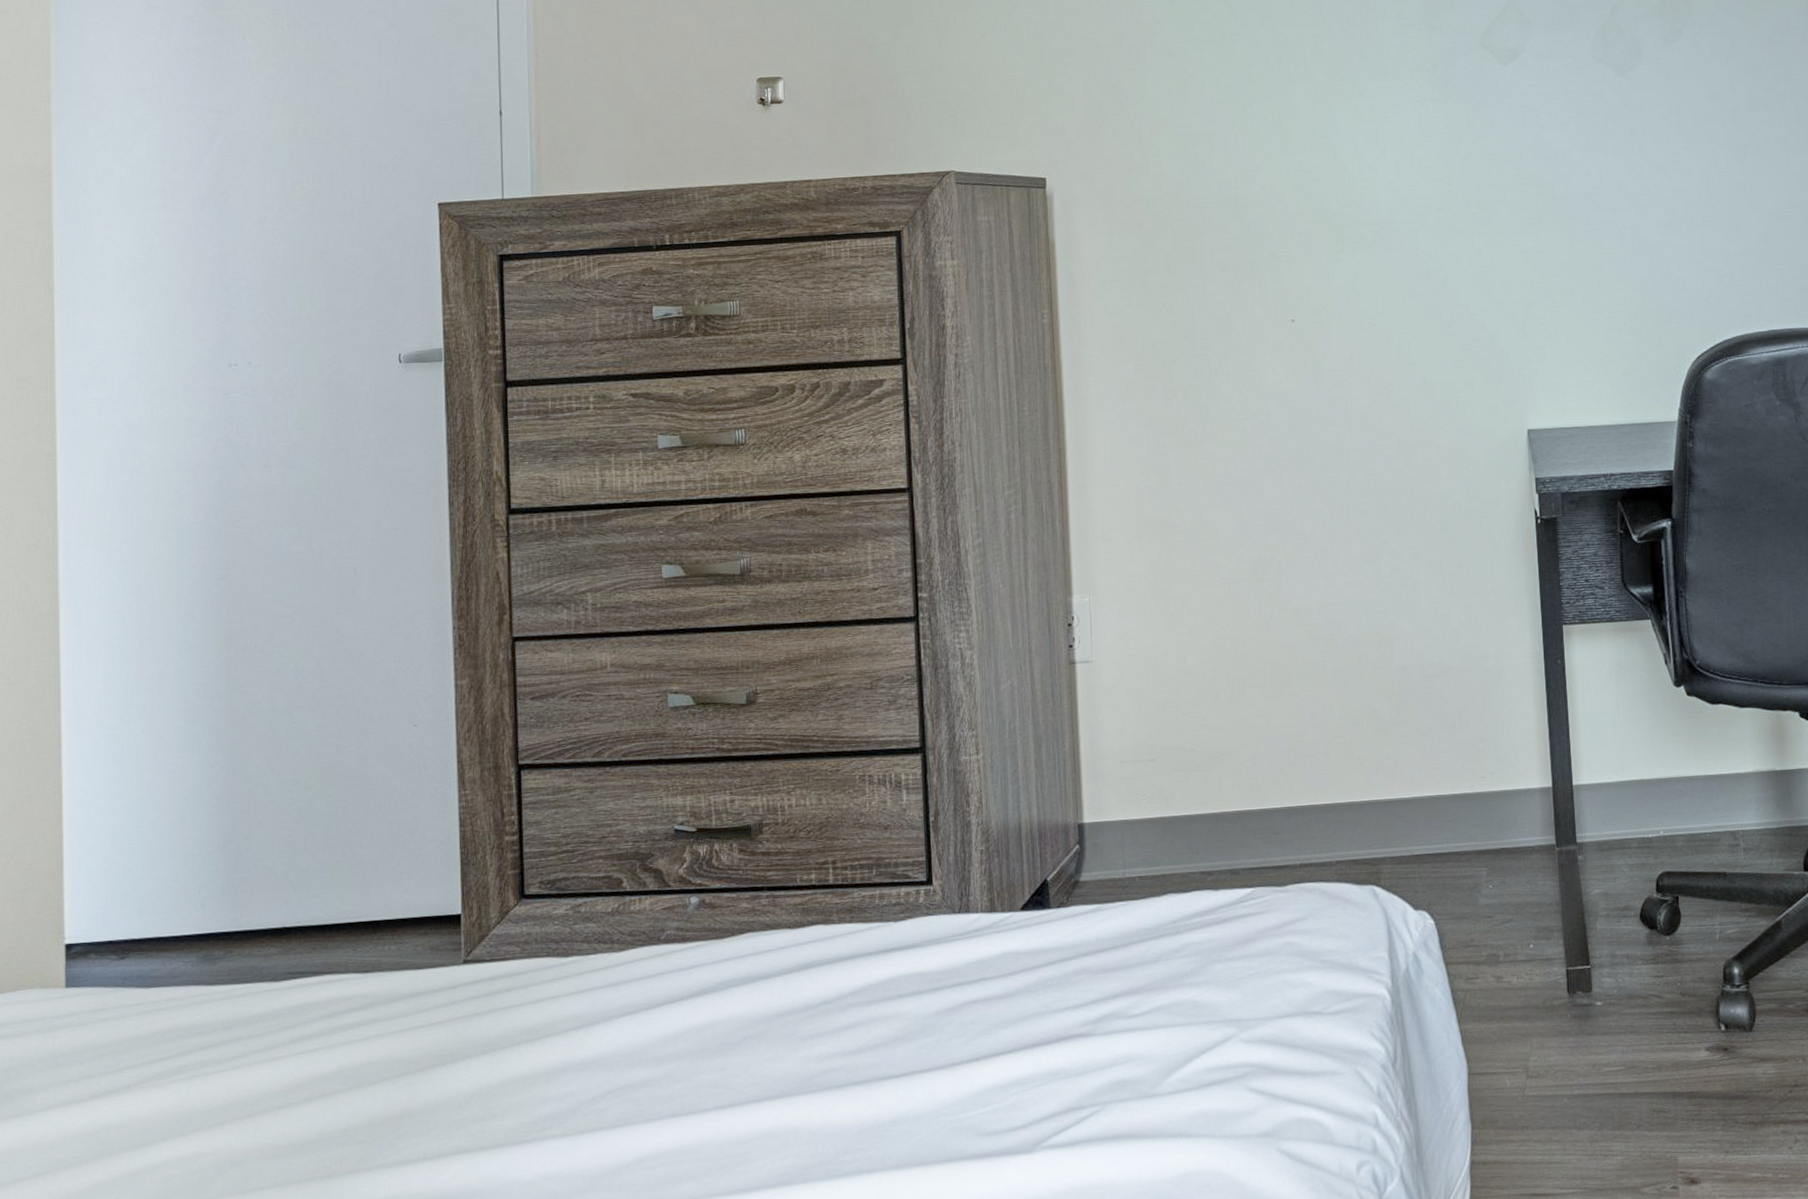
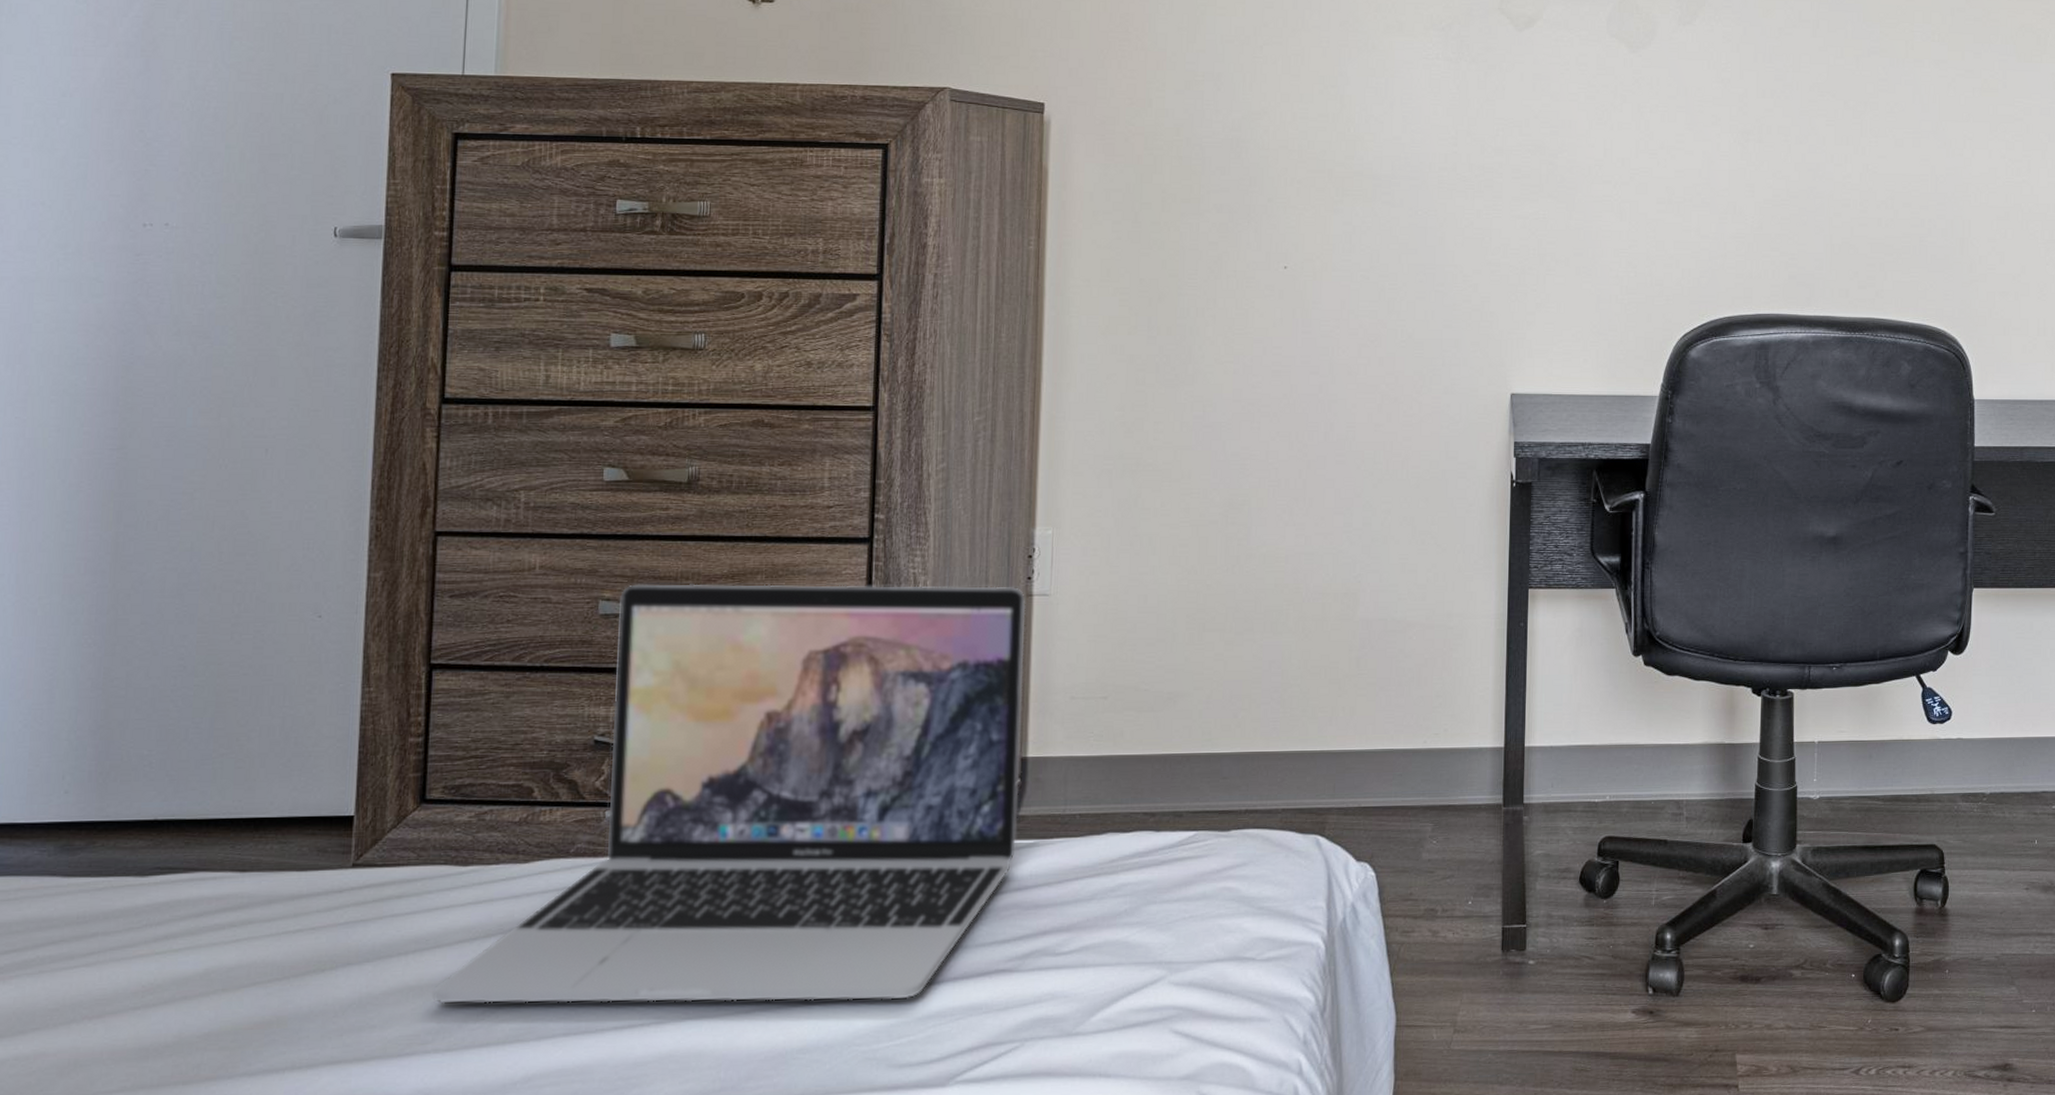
laptop: none [546,656,1080,1091] -> present [432,584,1026,1004]

